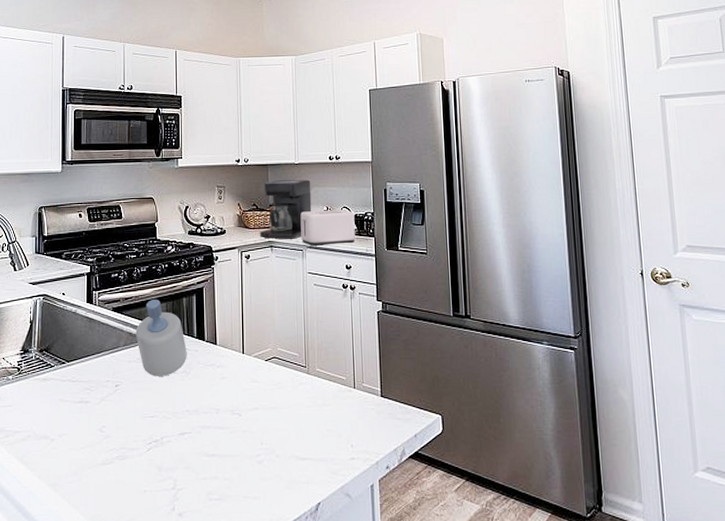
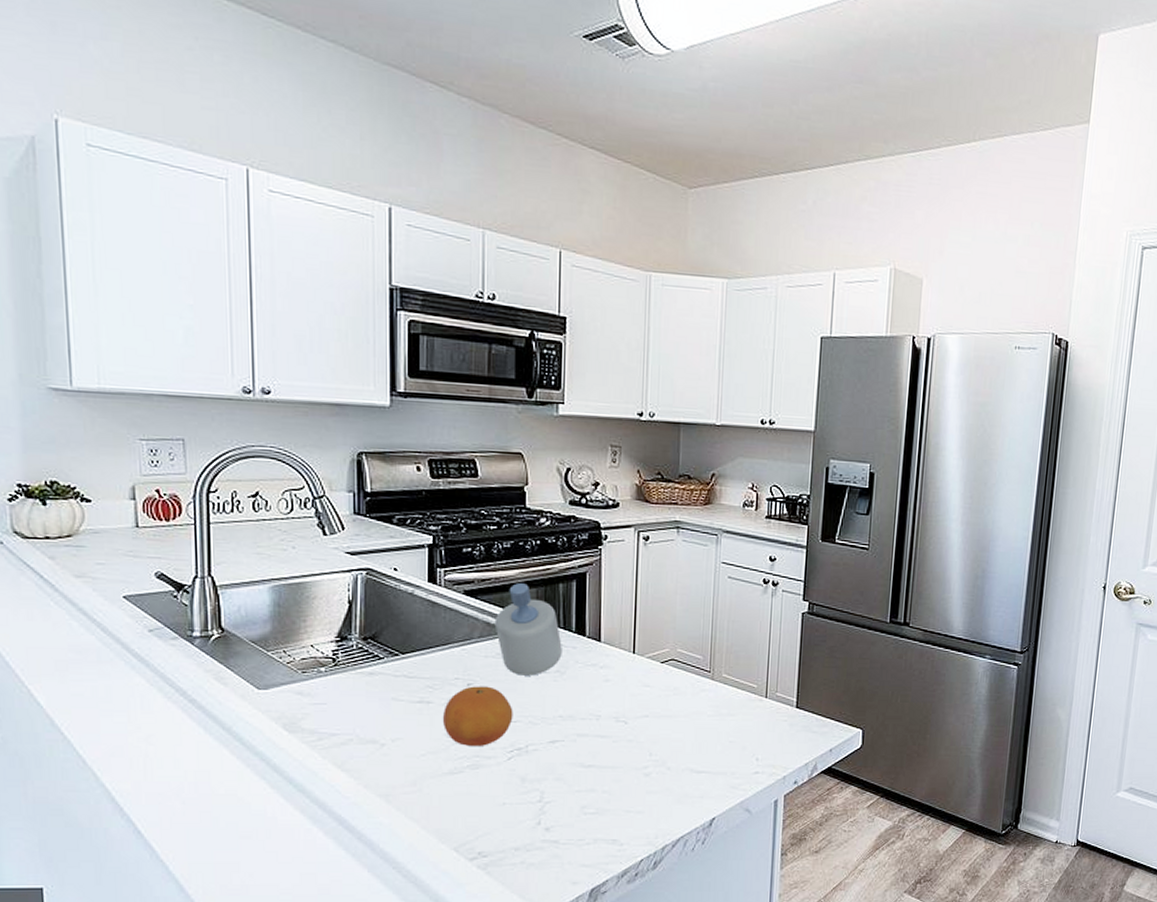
fruit: none [97,387,151,439] -> present [442,686,513,746]
coffee maker: present [260,179,312,239] -> none [664,443,735,521]
toaster: present [300,209,355,246] -> none [716,487,786,531]

